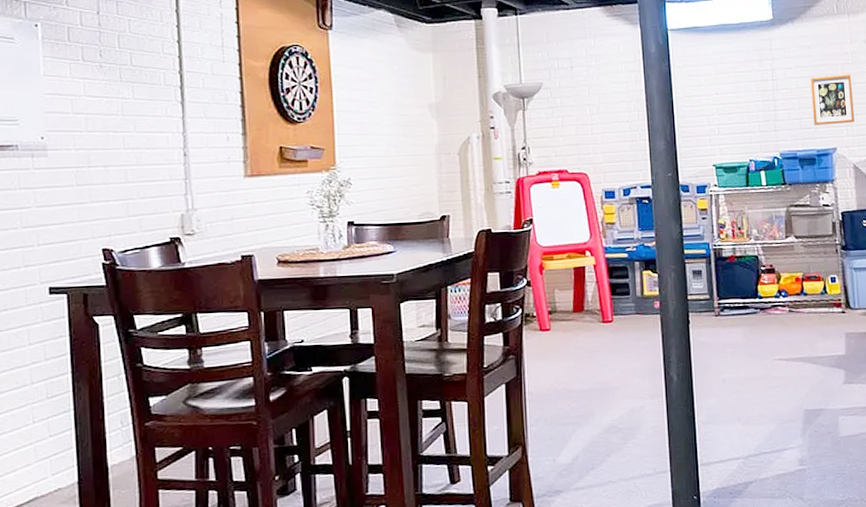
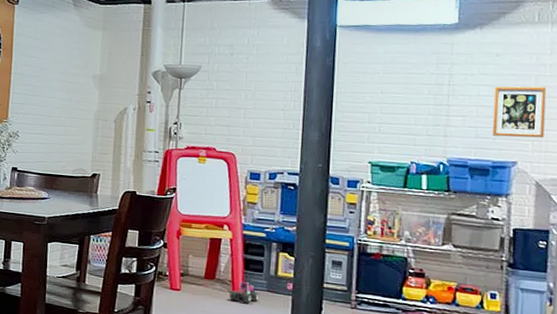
toy truck: none [600,307,629,331] -> present [230,280,259,303]

